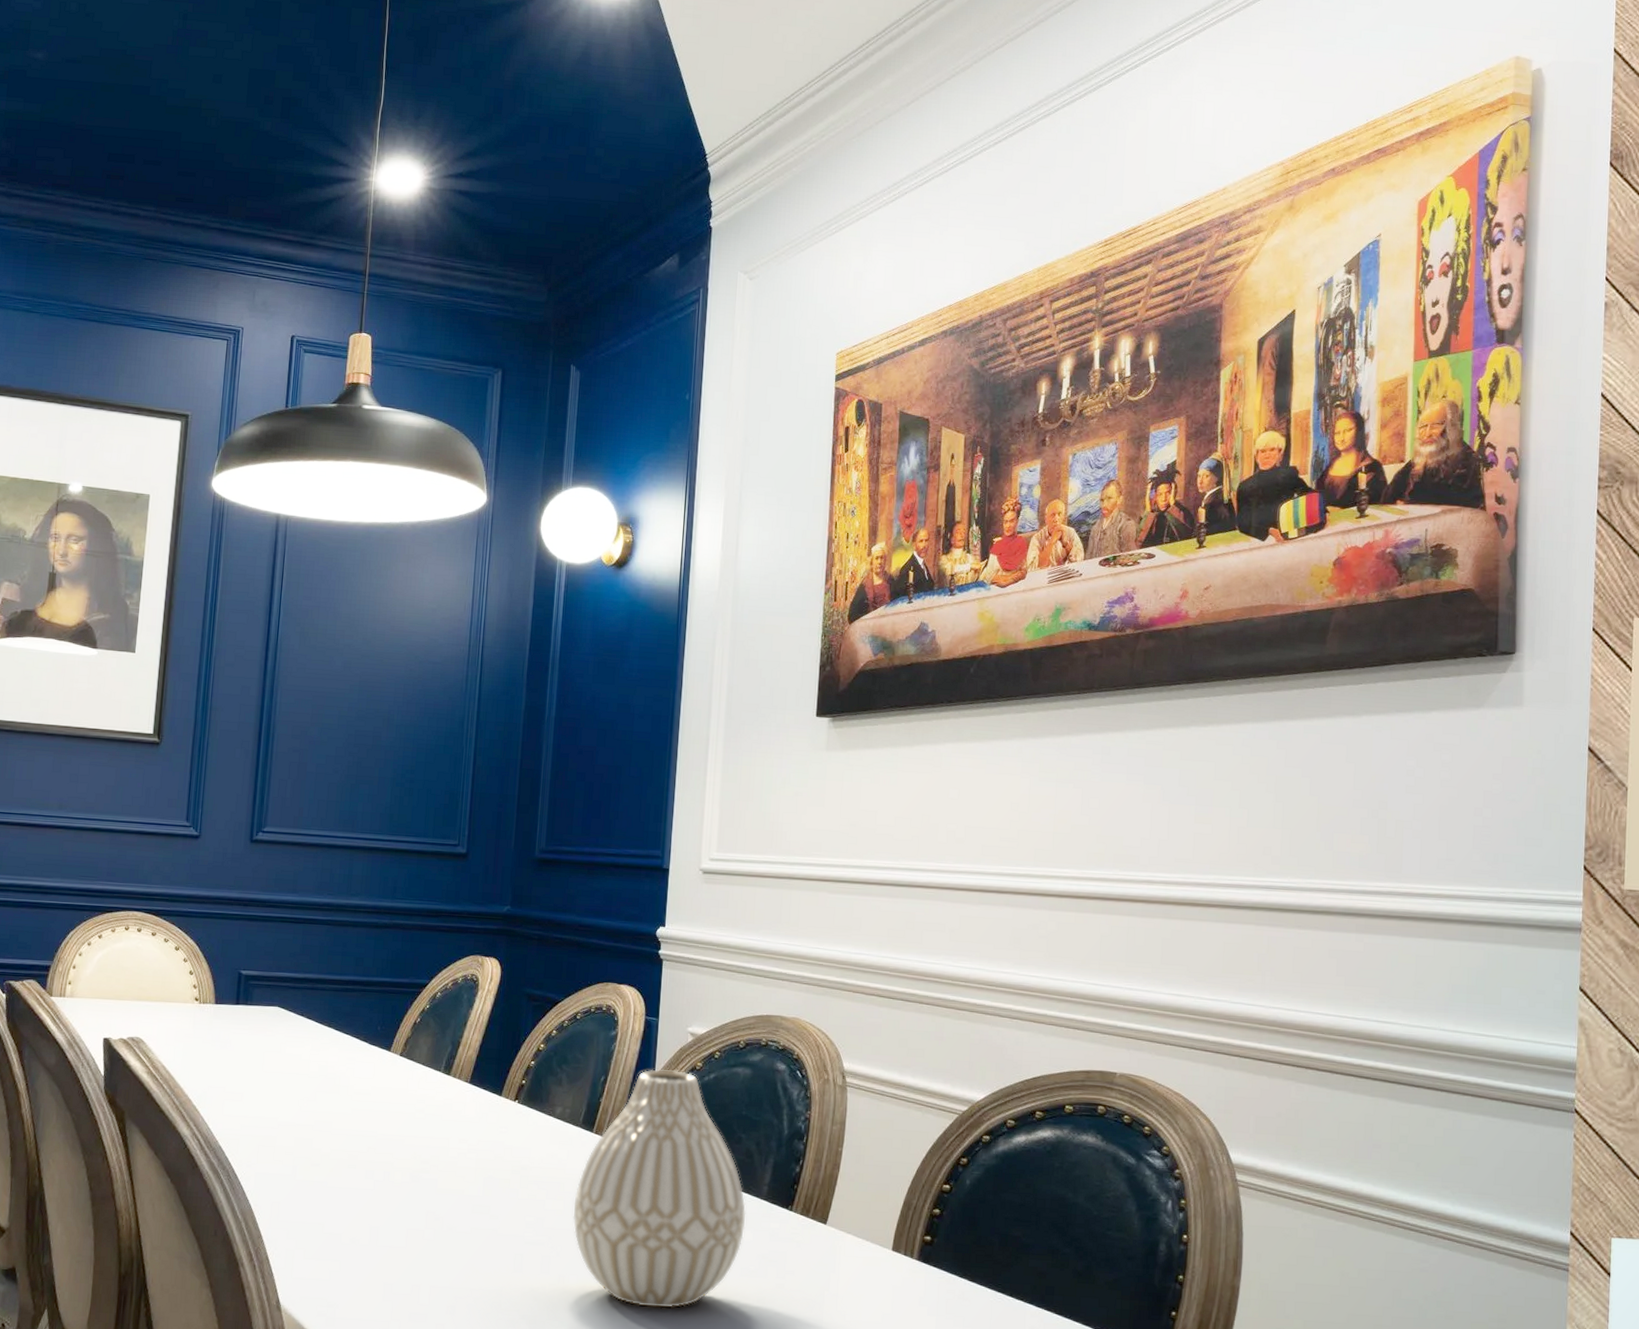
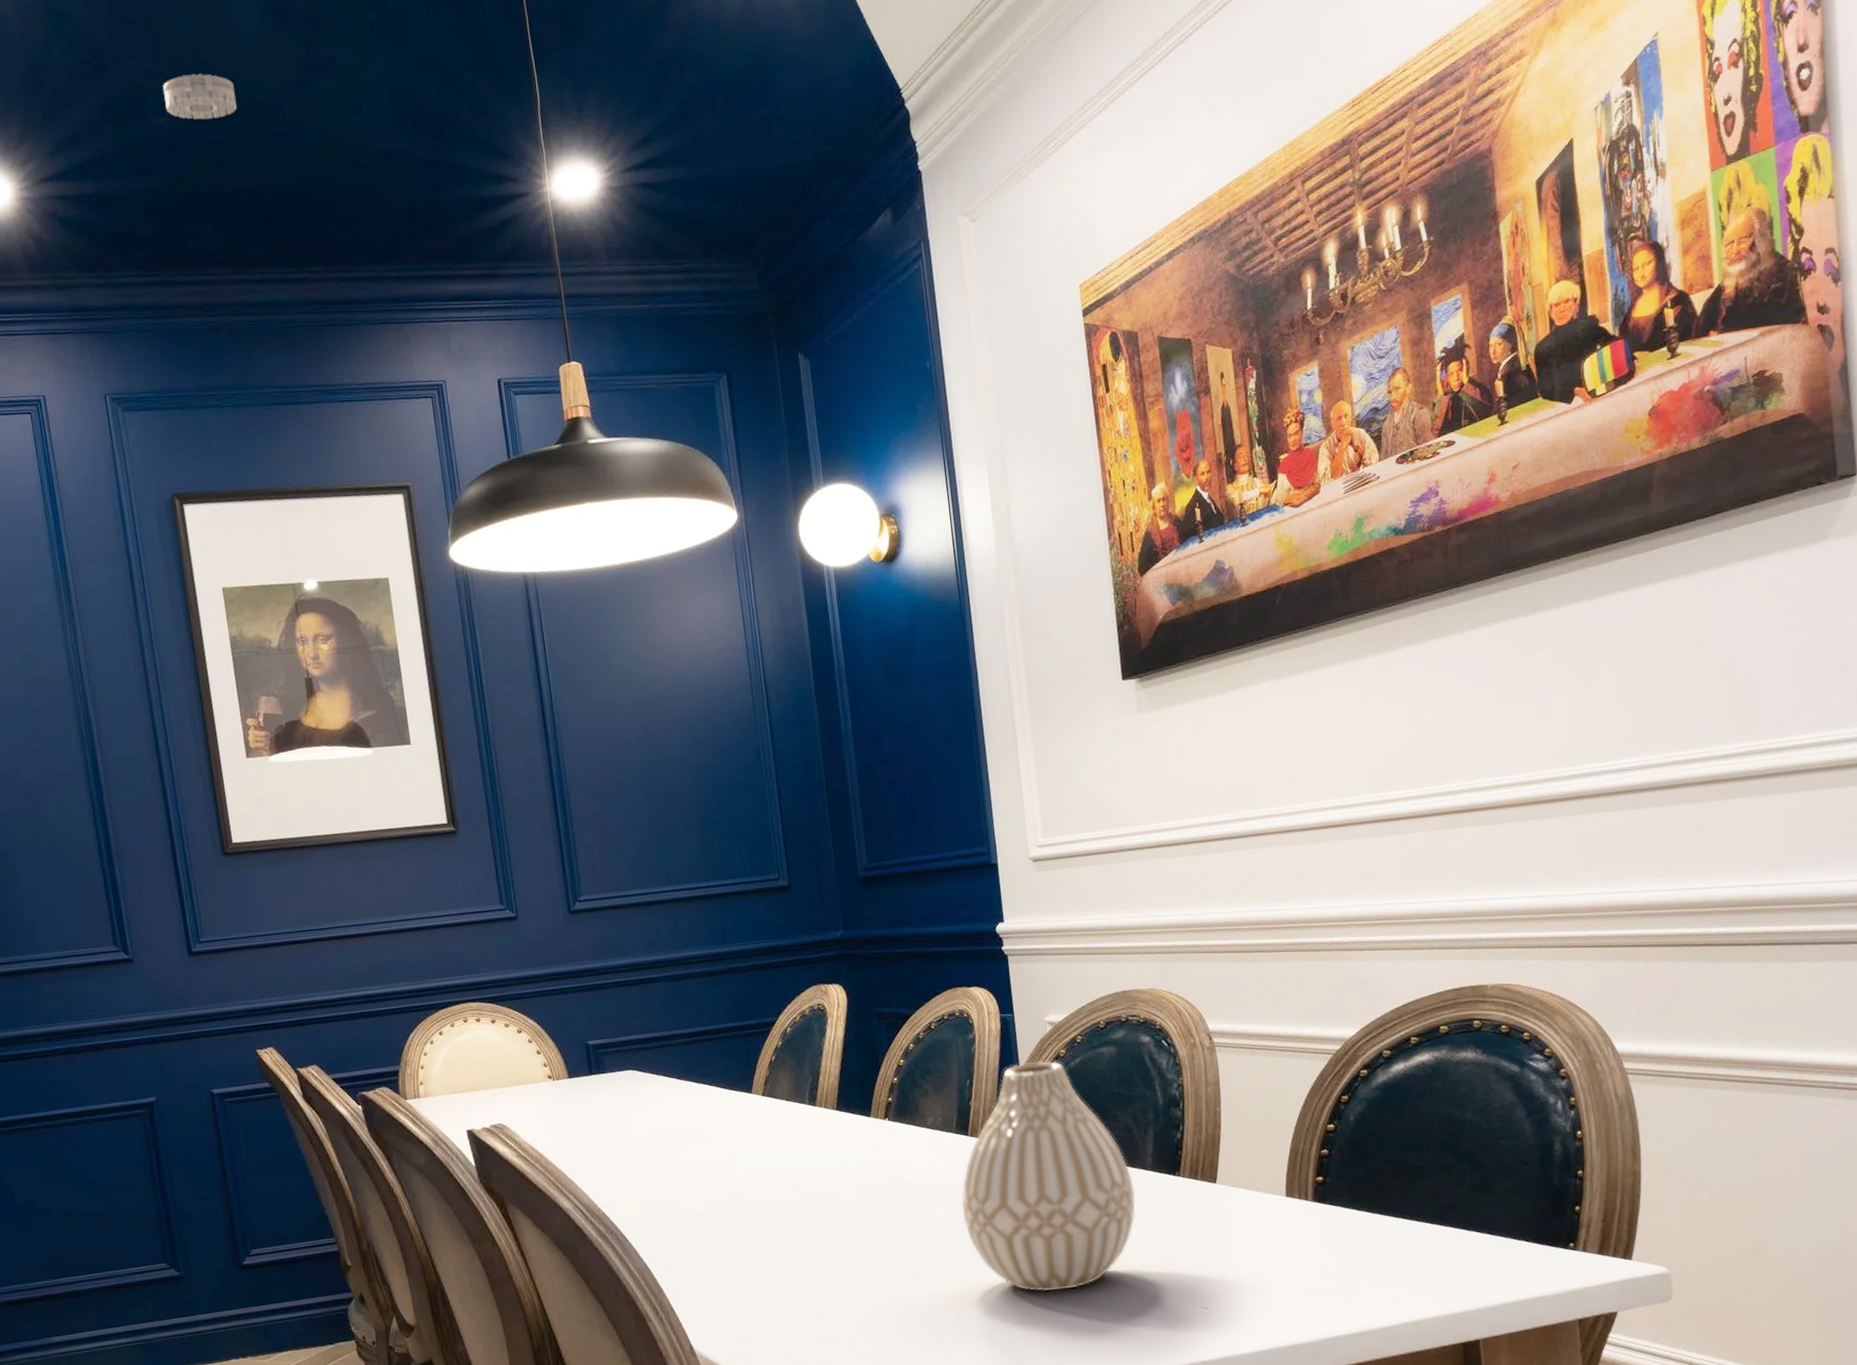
smoke detector: none [46,20,111,63] -> present [163,73,237,120]

